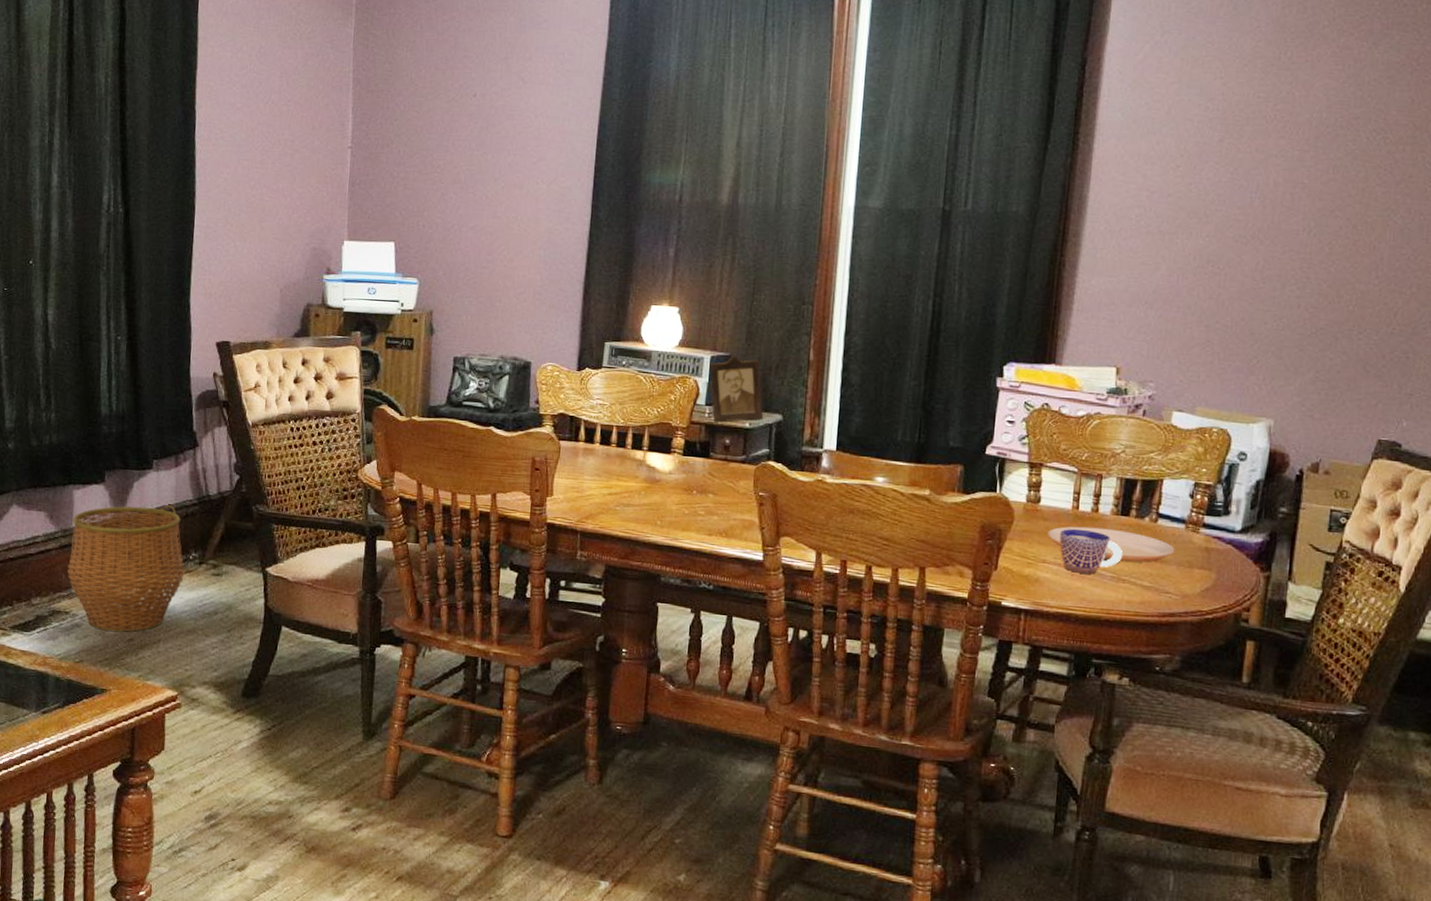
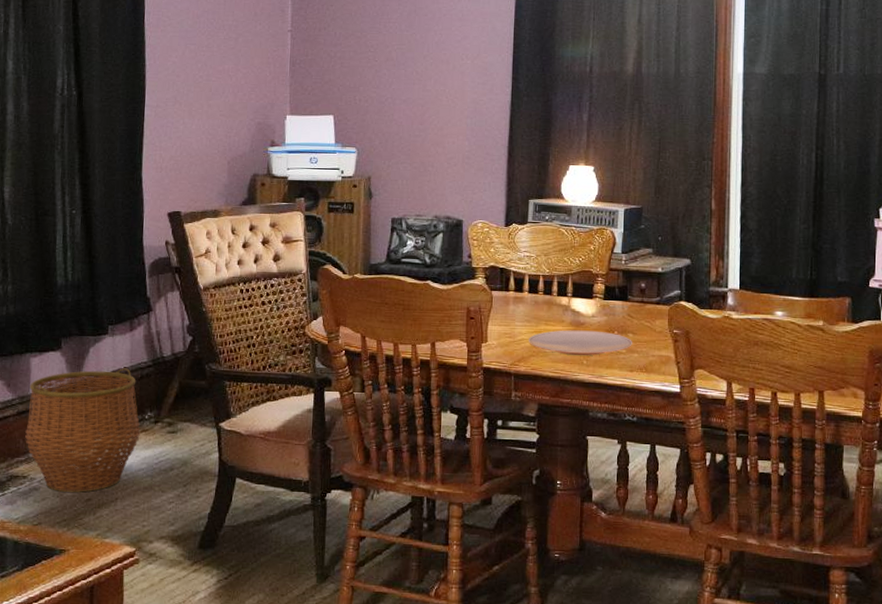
plate: none [597,486,712,516] -> present [528,330,632,356]
photo frame: present [709,354,763,423] -> none [624,207,673,268]

